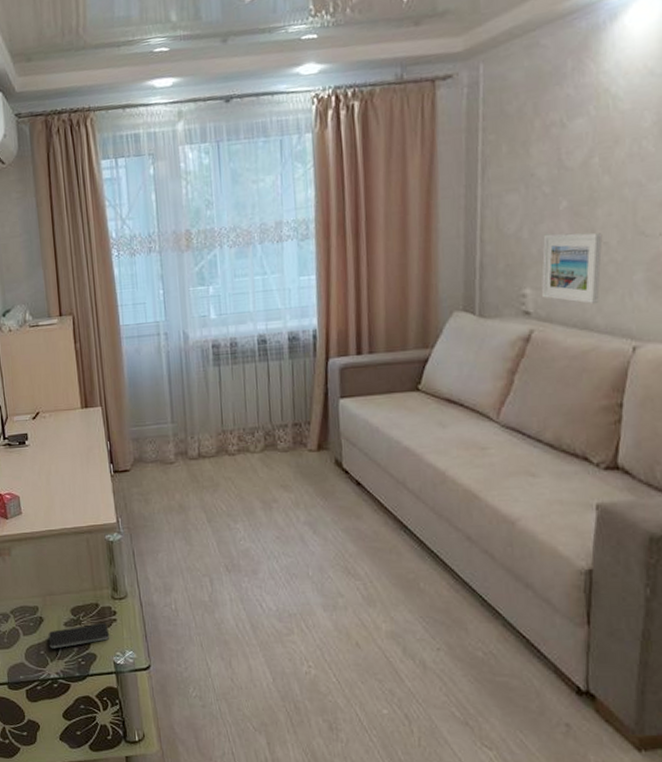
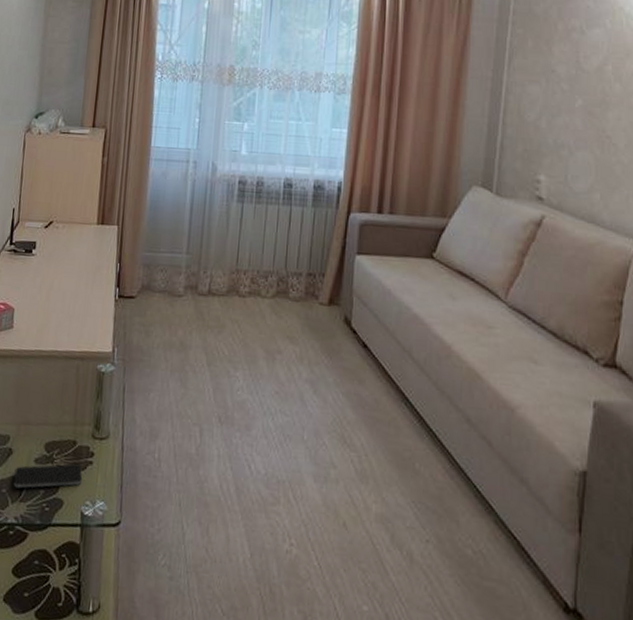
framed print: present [541,232,603,304] -> none [554,127,612,199]

